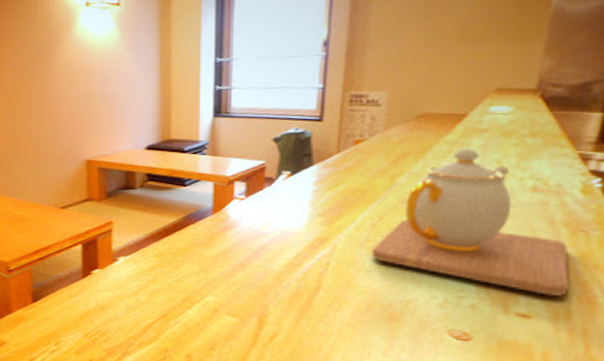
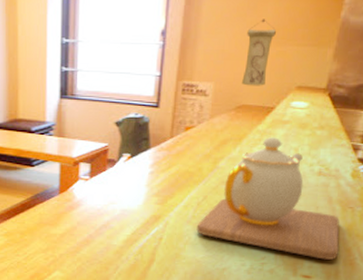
wall scroll: none [423,18,464,92] -> present [242,19,276,86]

